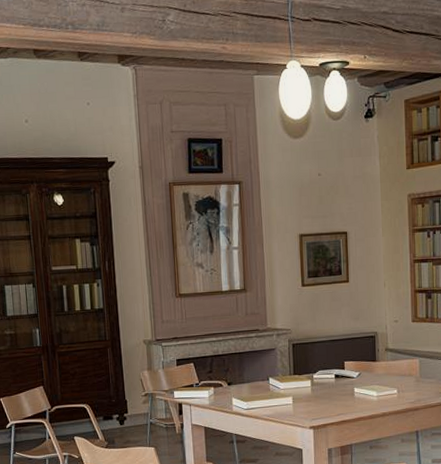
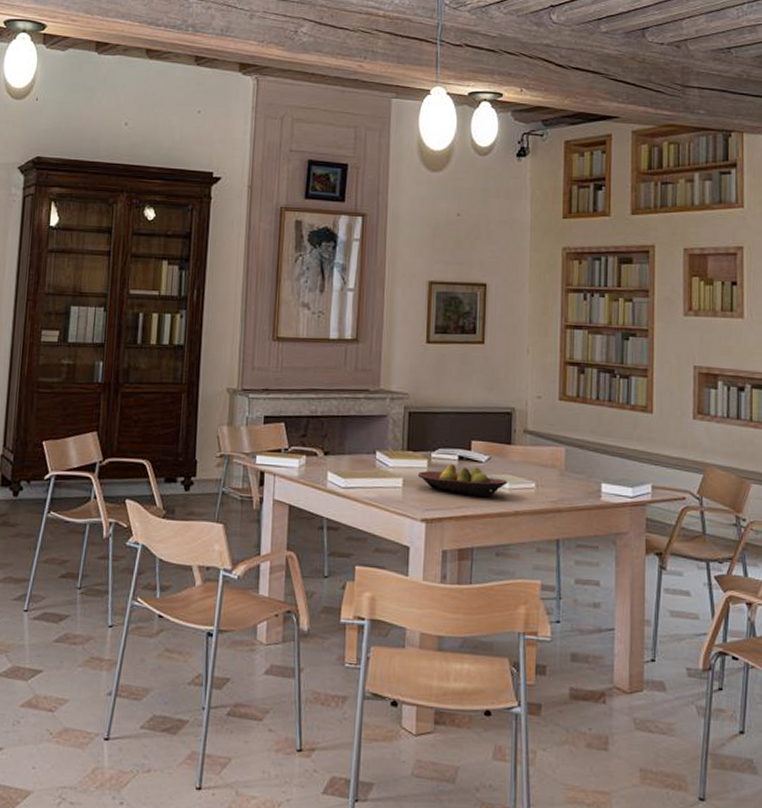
fruit bowl: none [303,381,375,405] -> present [417,463,507,497]

